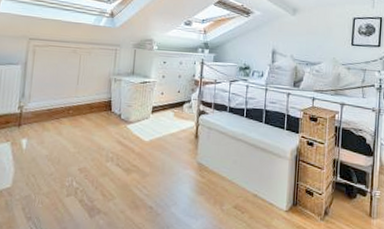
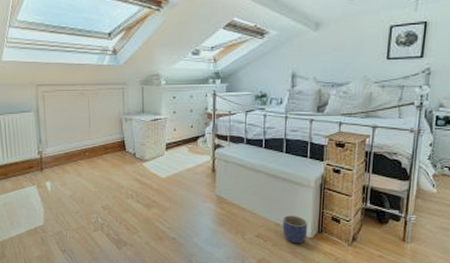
planter: none [259,186,284,216] -> present [282,216,308,243]

